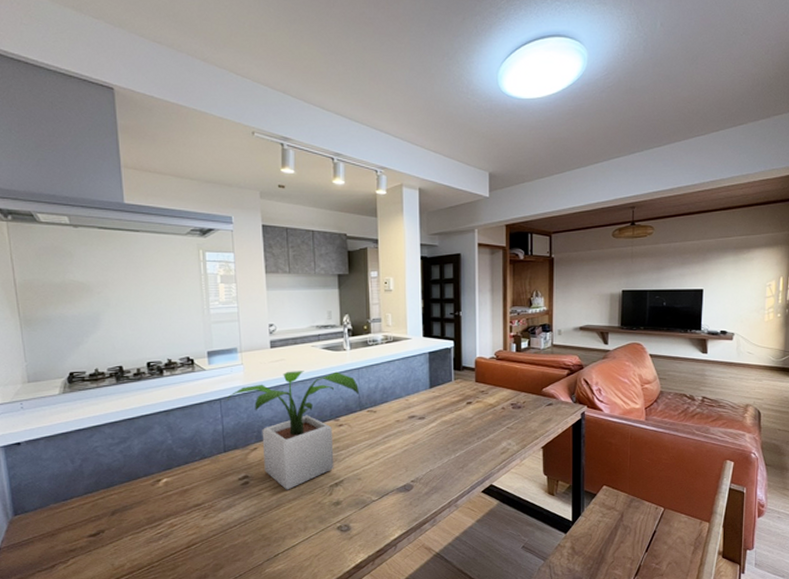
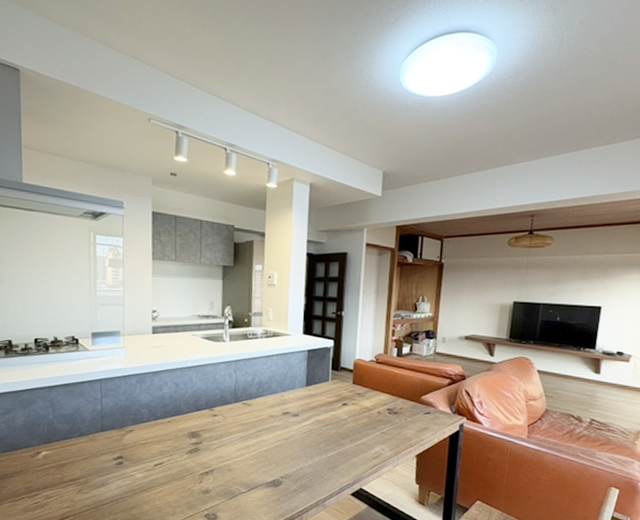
potted plant: present [226,371,359,490] -> none [107,358,235,474]

